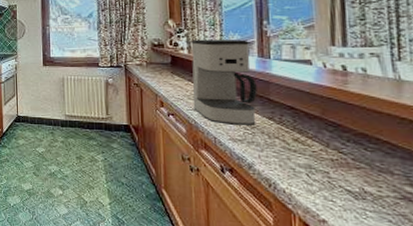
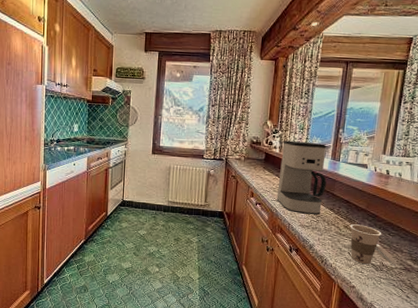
cup: none [301,136,386,194] -> present [349,224,396,266]

